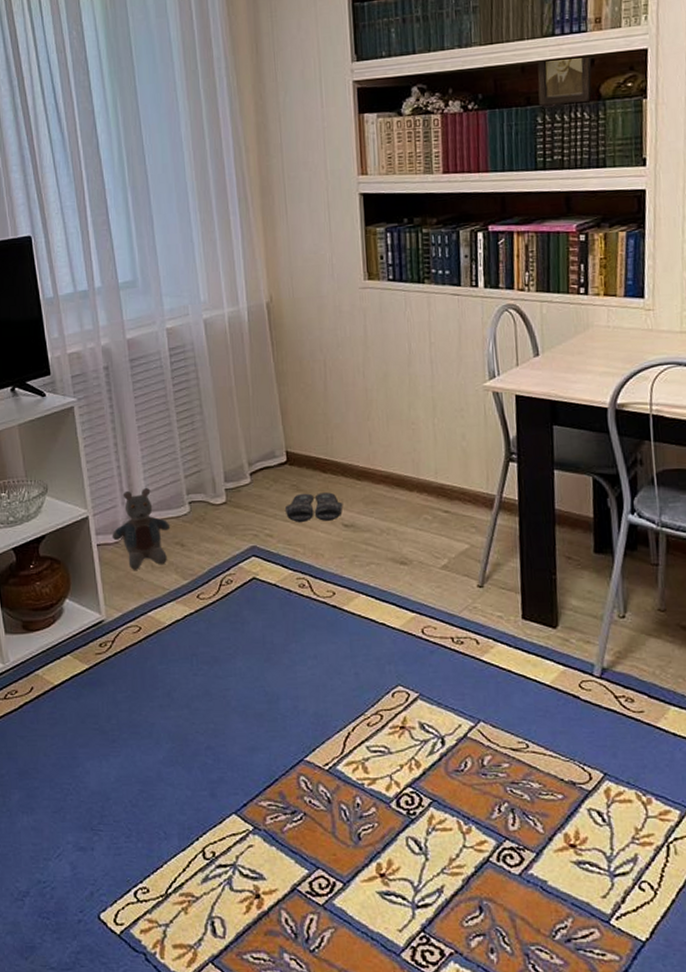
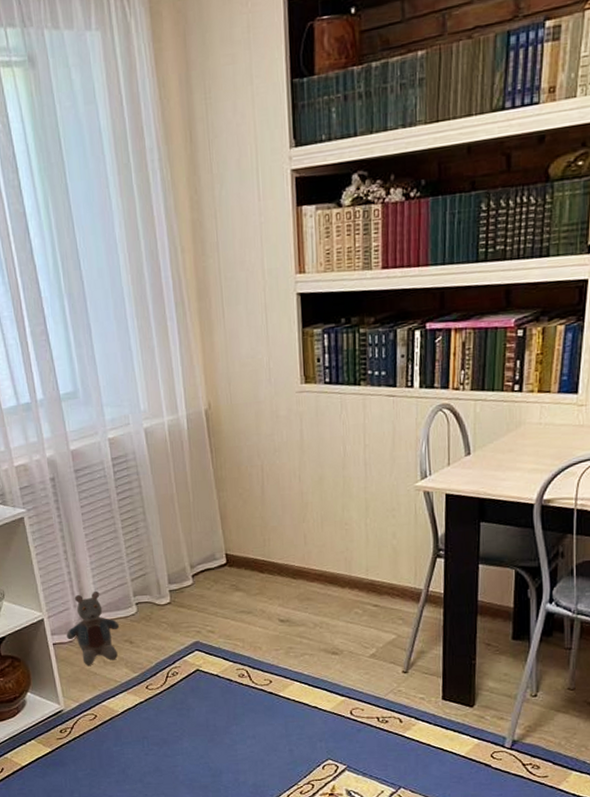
slippers: present [285,492,343,522] -> none [226,591,280,619]
photo frame: present [537,57,596,105] -> none [484,133,544,190]

